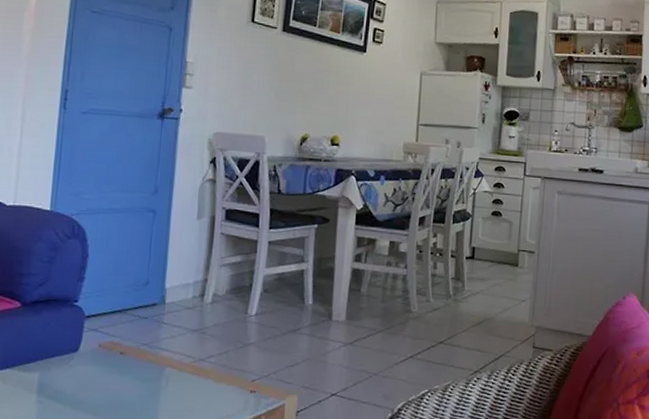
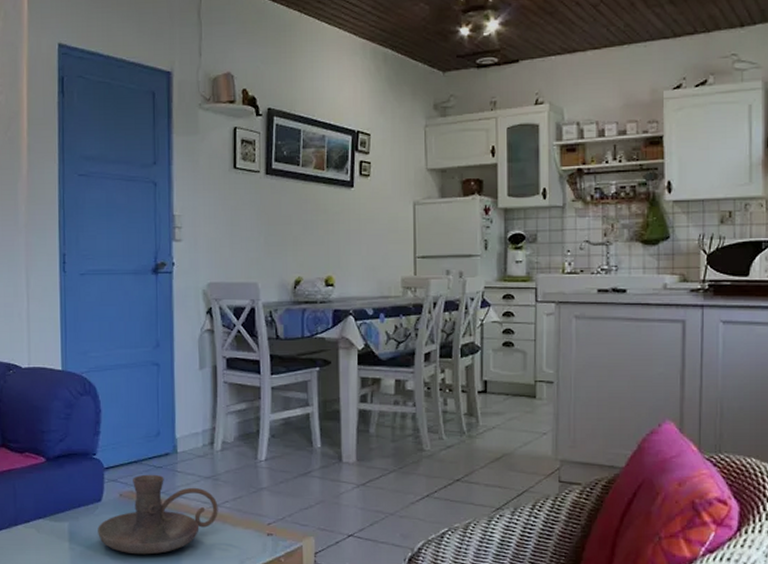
candle holder: none [70,324,203,410] -> present [98,474,218,555]

